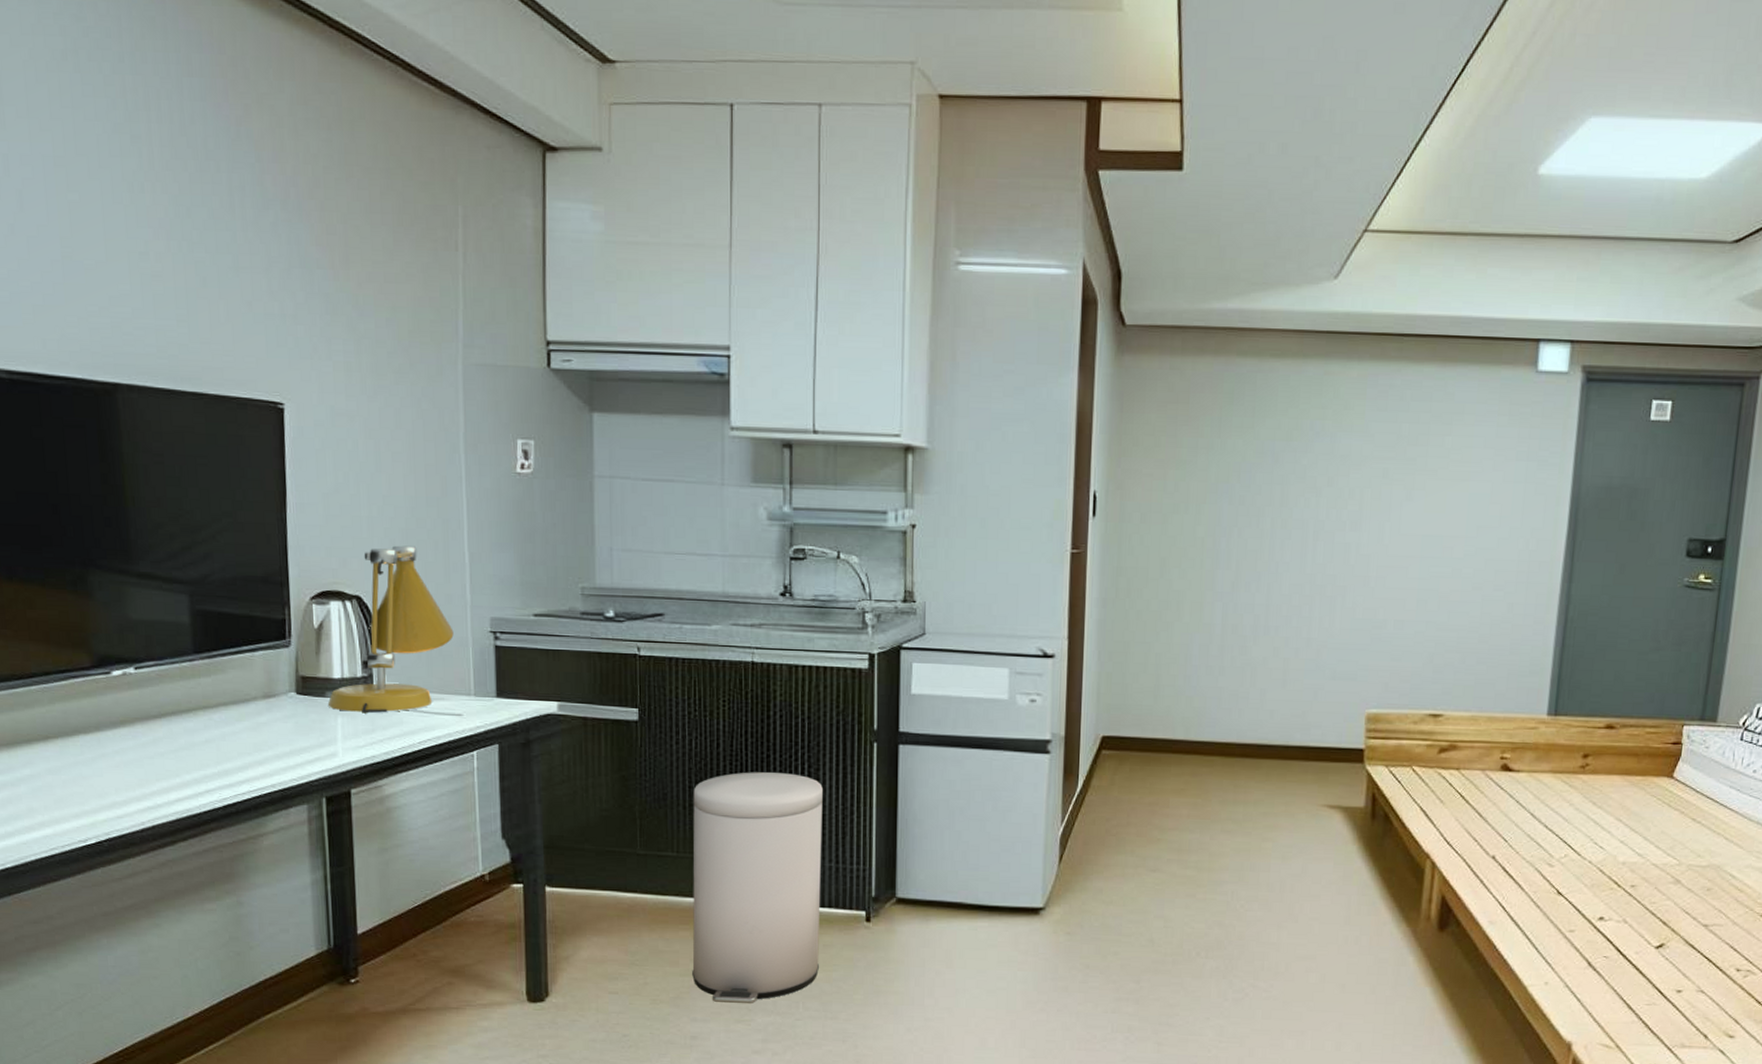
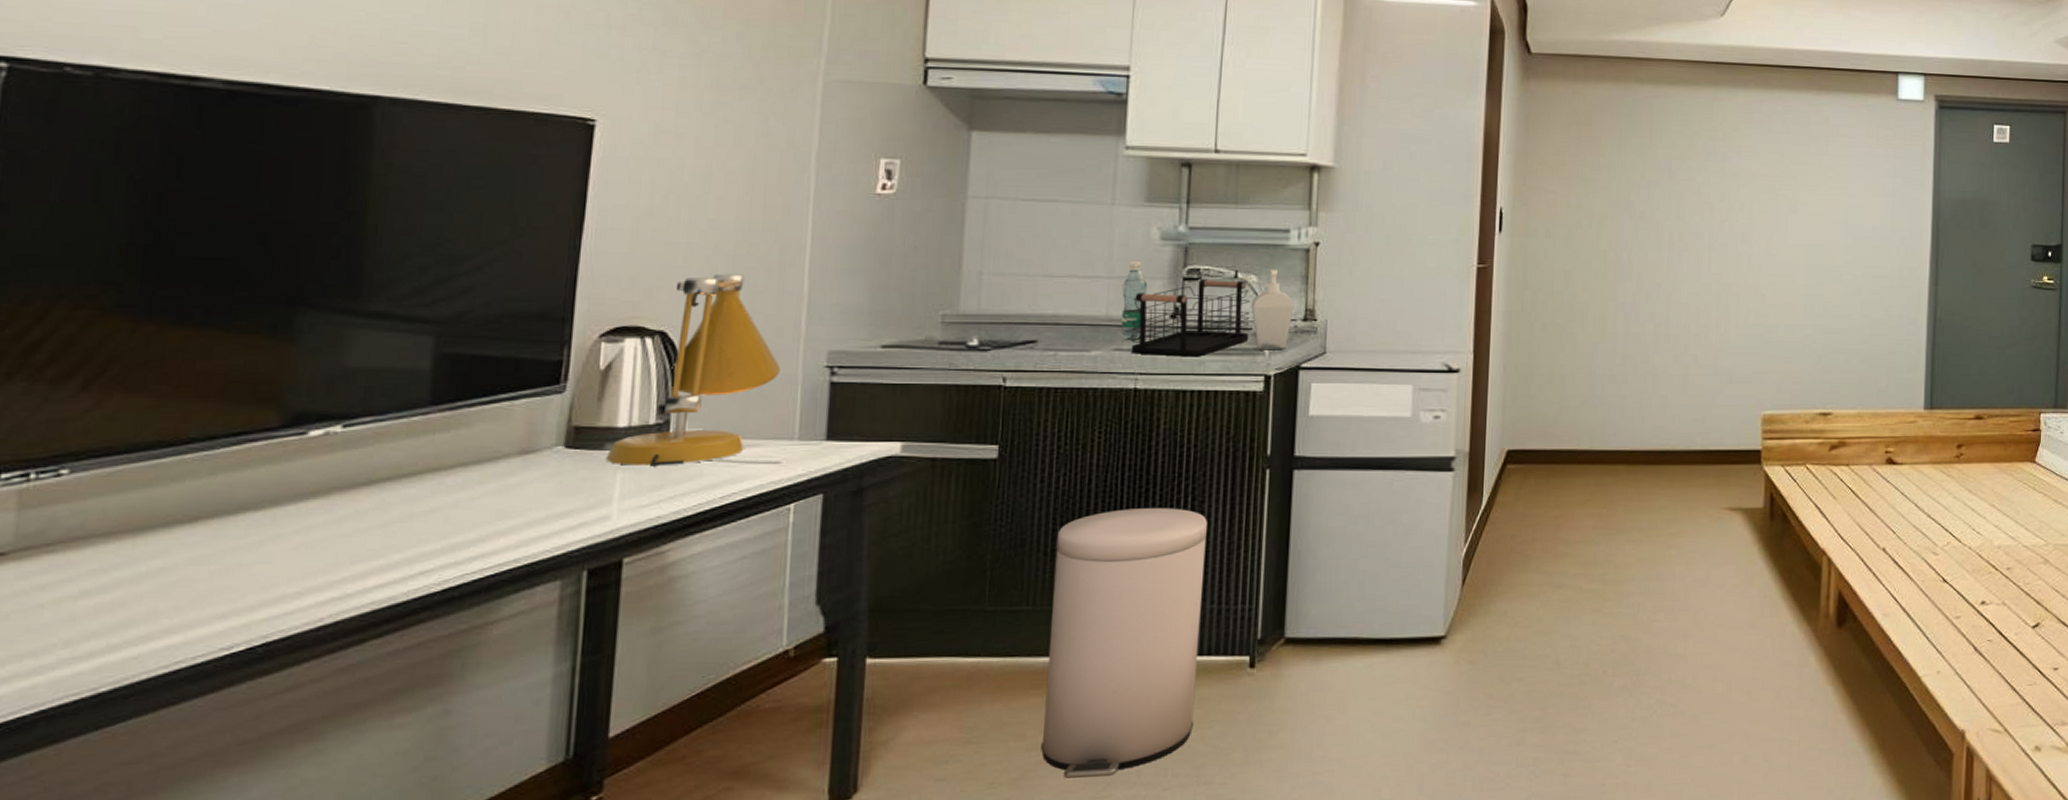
bottle: none [736,540,758,616] -> present [1121,260,1148,340]
dish rack: none [745,558,853,634] -> present [1130,278,1250,357]
soap bottle: none [854,550,894,630] -> present [1251,269,1294,350]

